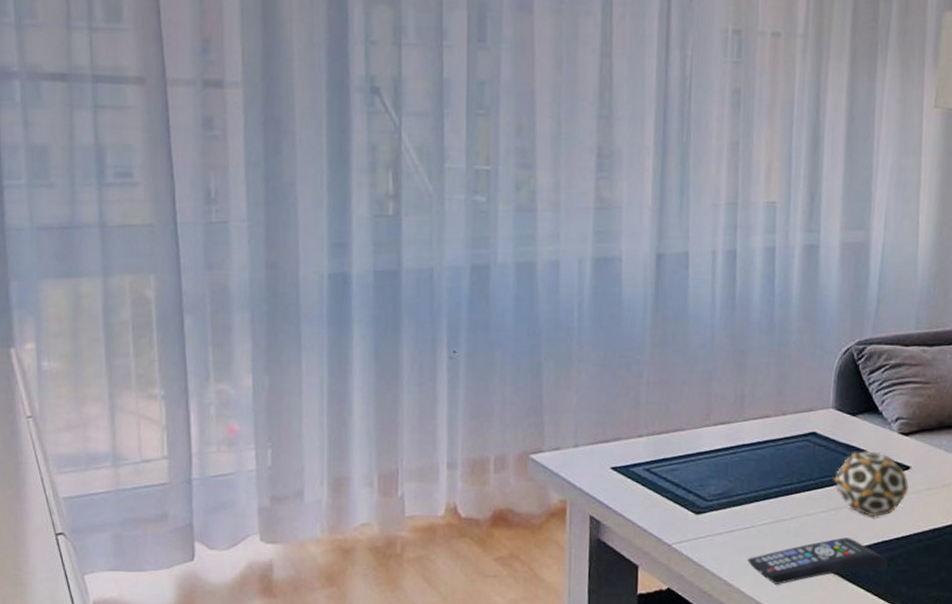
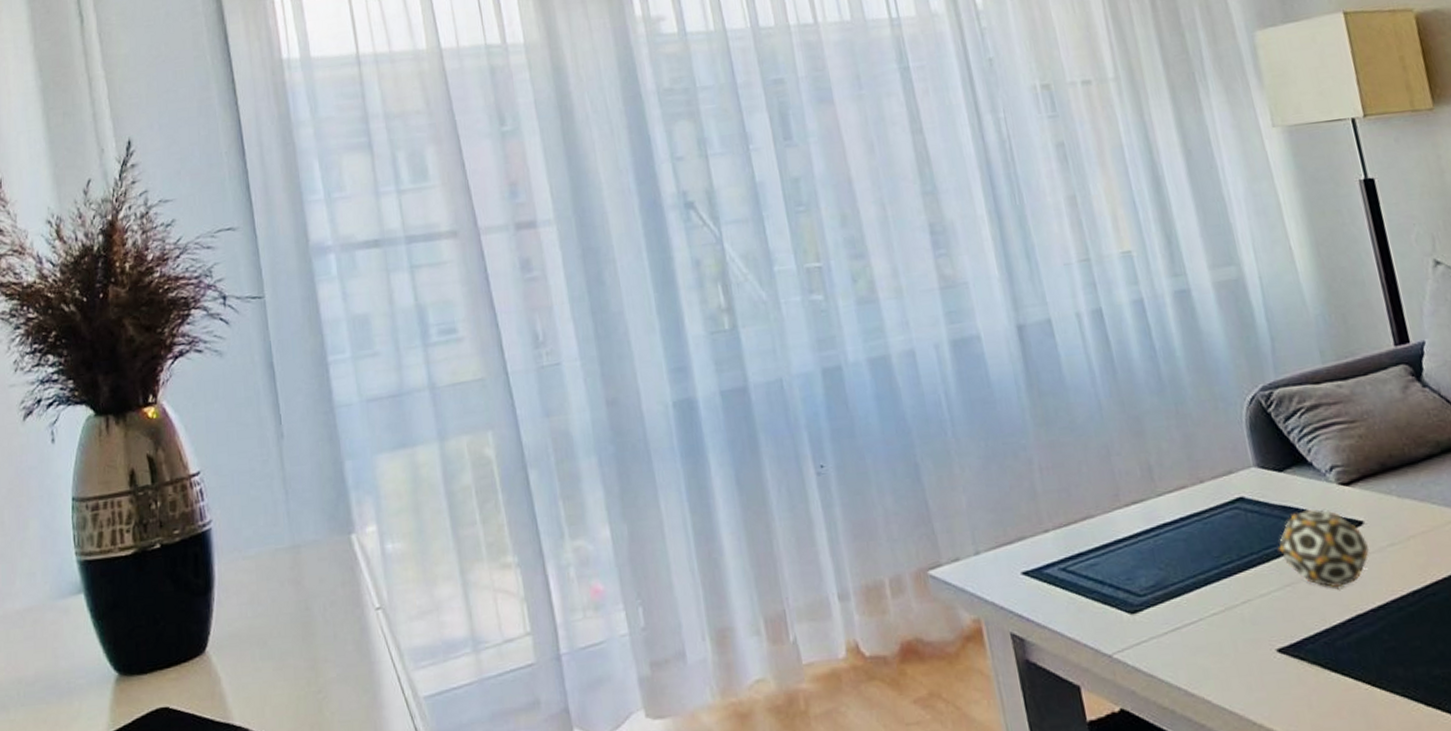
remote control: present [748,537,888,585] -> none [1205,616,1372,687]

